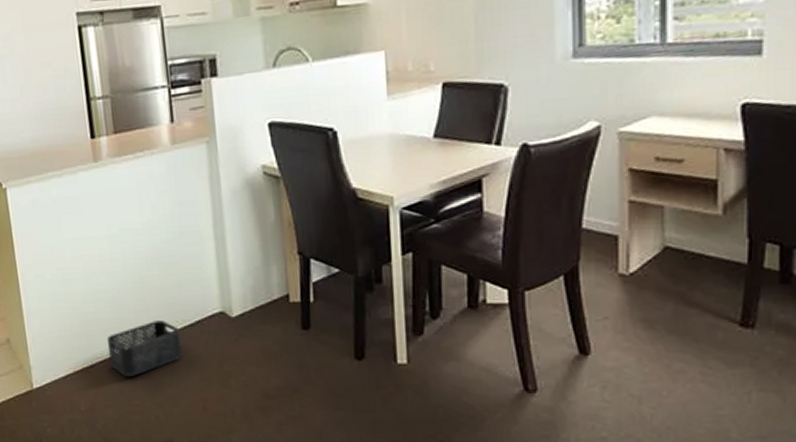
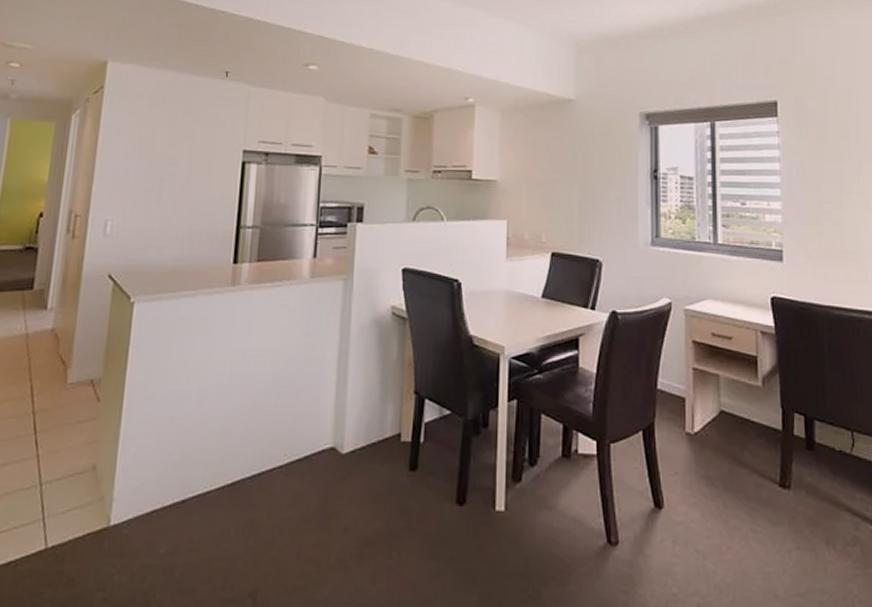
storage bin: present [106,320,182,376] -> none [205,453,286,515]

